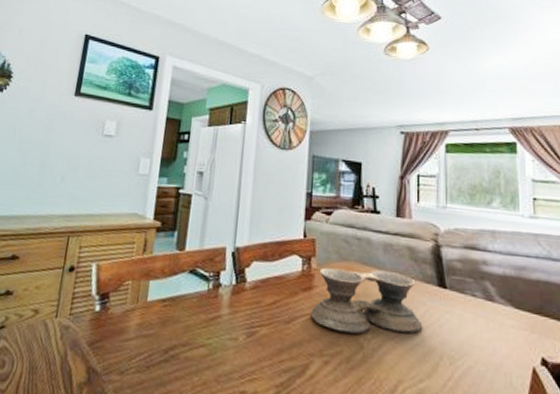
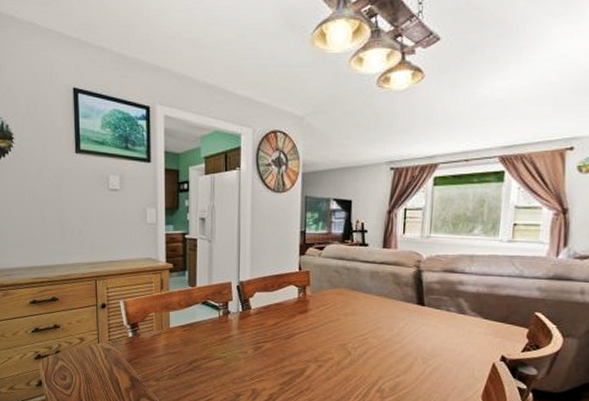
bowl: present [310,267,423,334] -> none [306,293,402,344]

